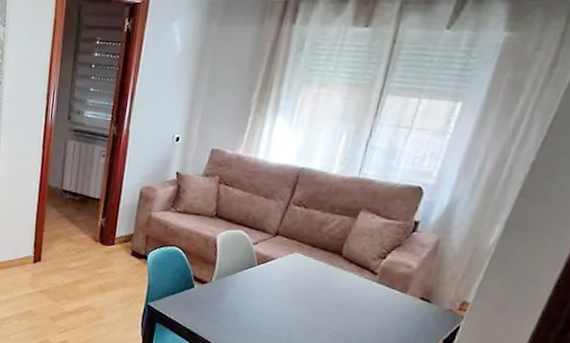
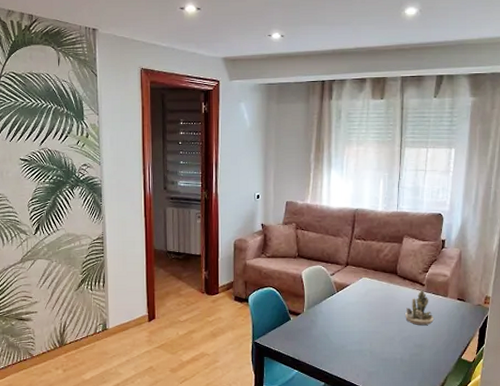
succulent planter: none [342,279,381,323] -> present [405,290,434,325]

